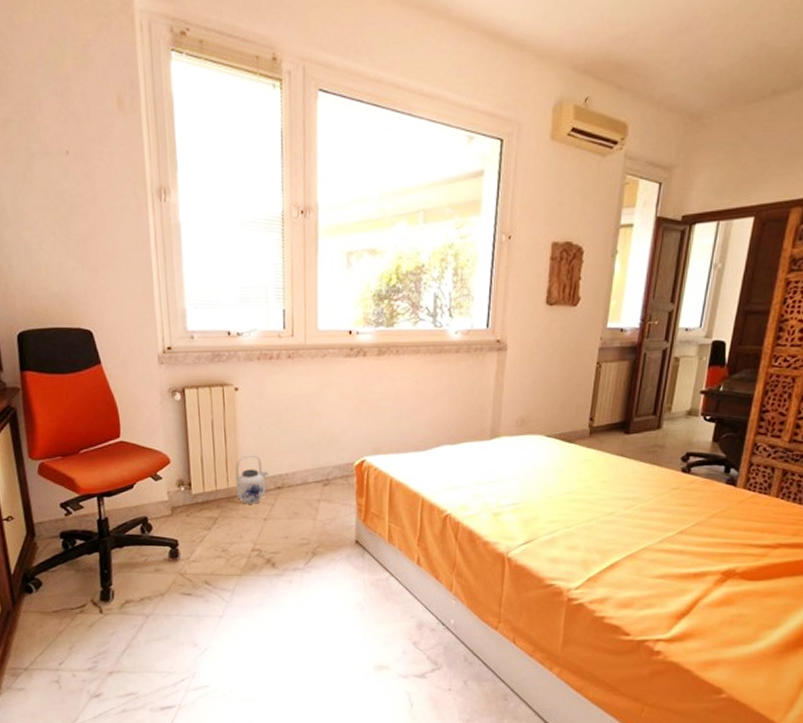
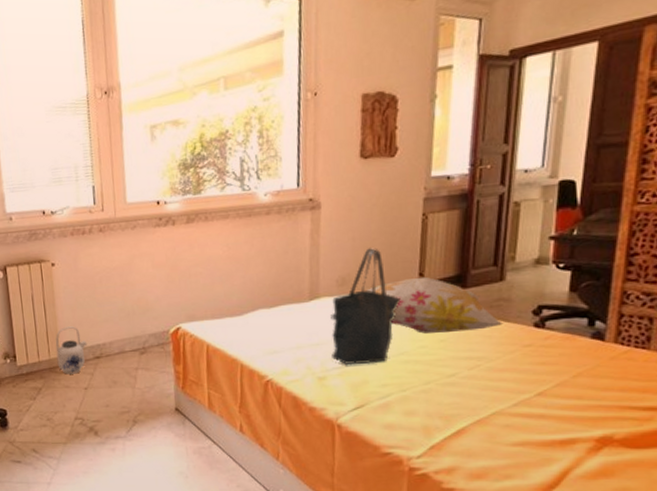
tote bag: none [507,392,572,502] -> present [330,248,401,365]
decorative pillow: none [542,421,658,475] -> present [366,276,504,334]

